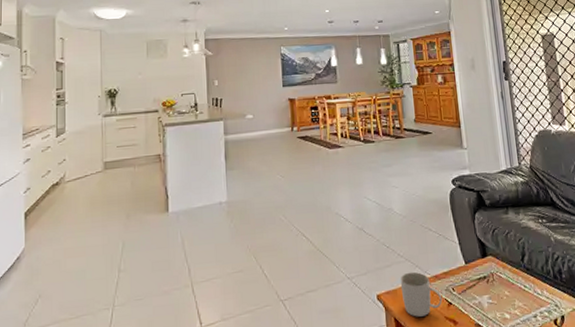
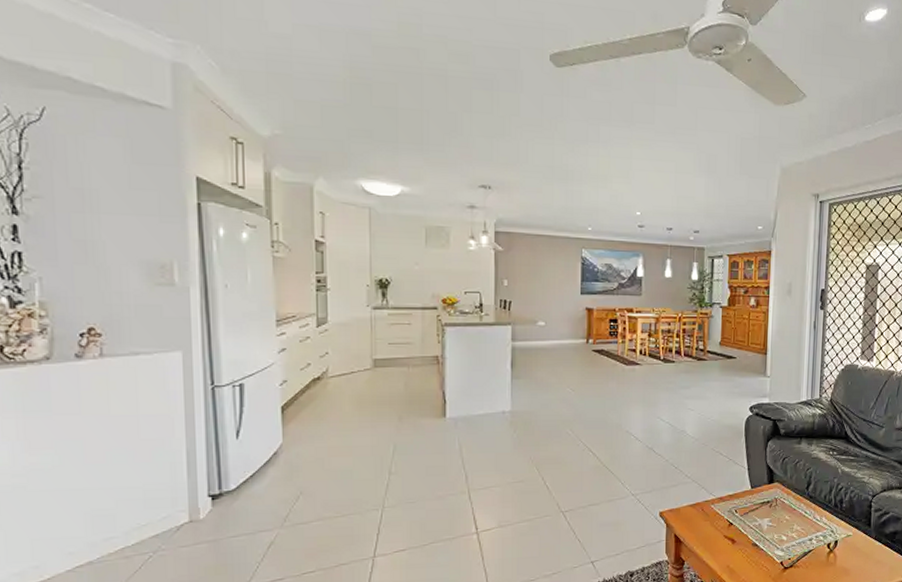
mug: present [400,272,443,317] -> none [684,492,724,534]

